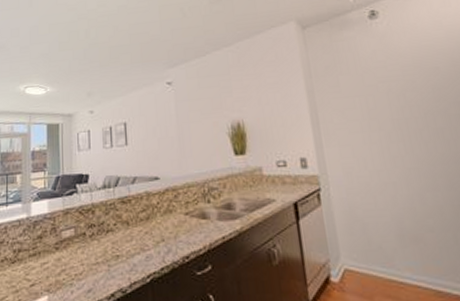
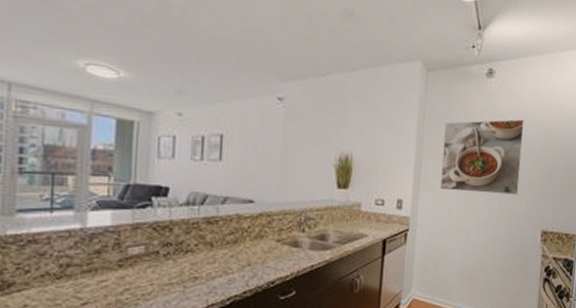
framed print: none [335,51,449,142] -> present [440,119,524,195]

